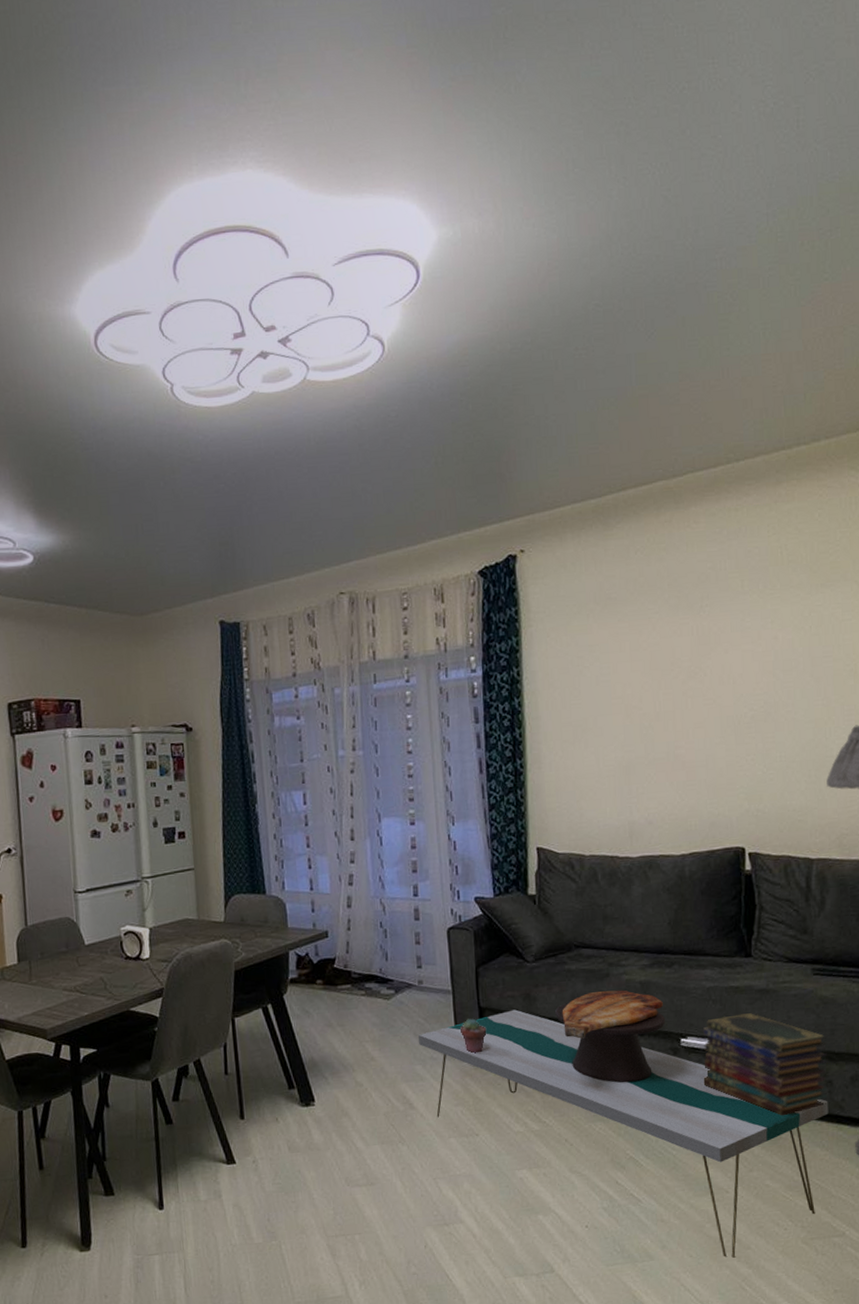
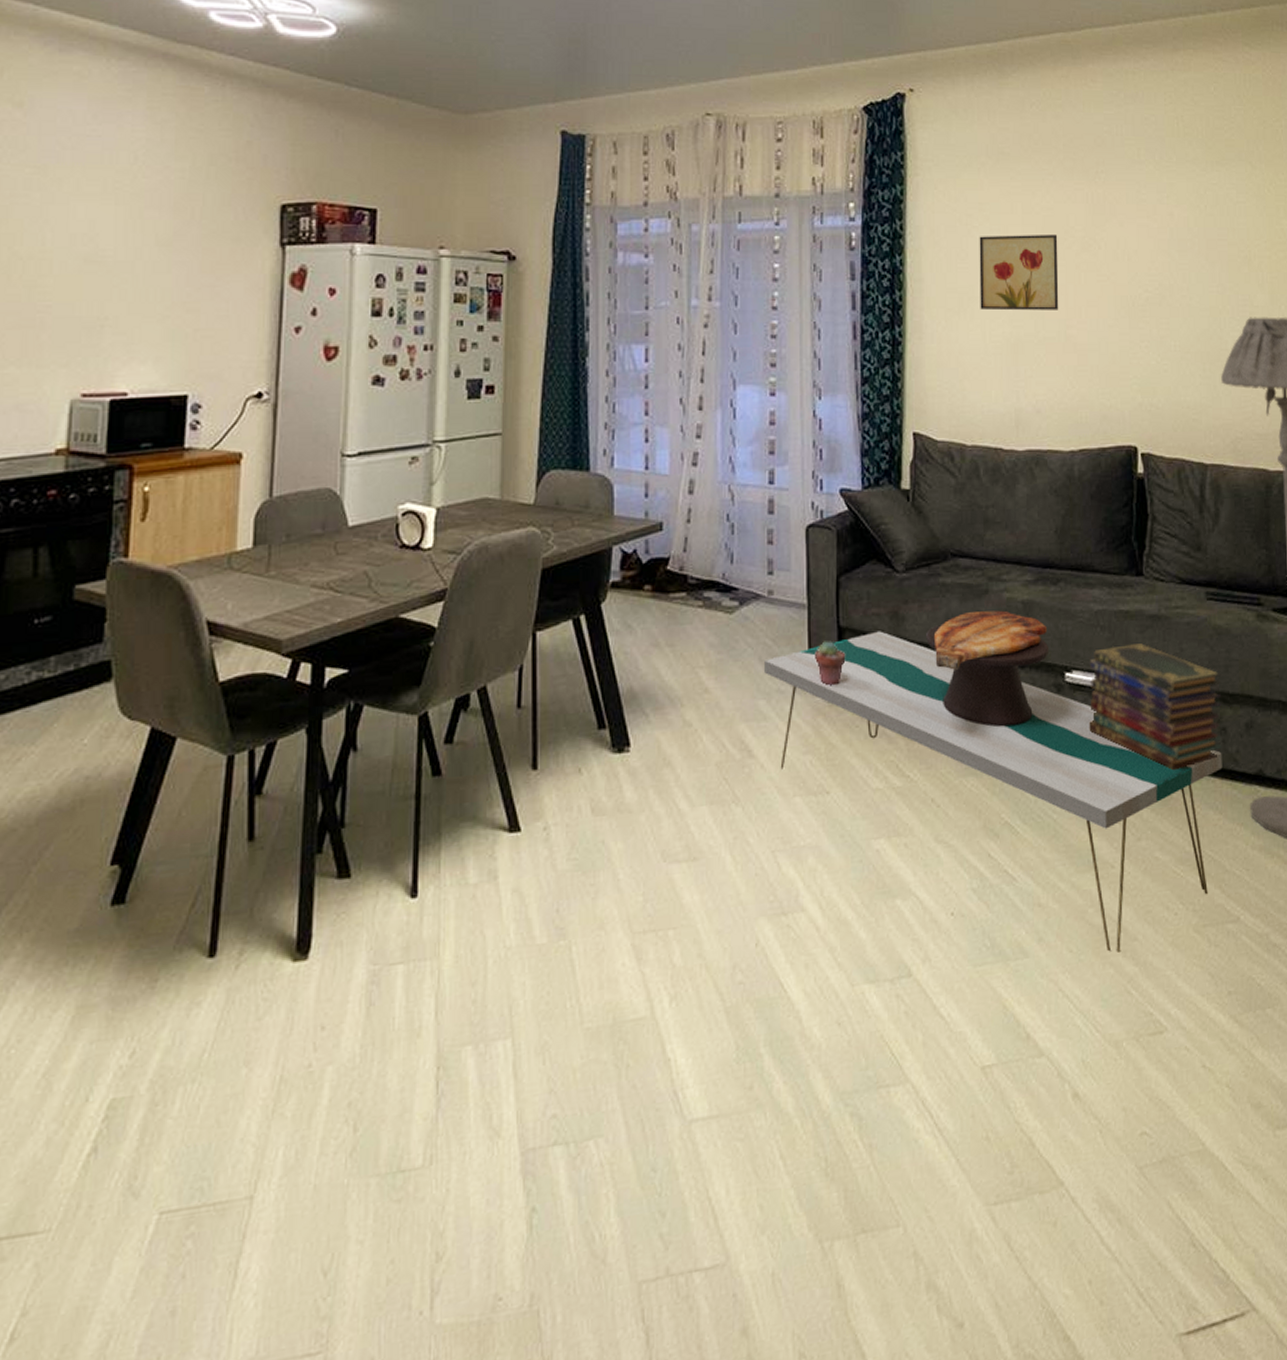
wall art: none [590,666,668,739] -> present [979,234,1059,311]

